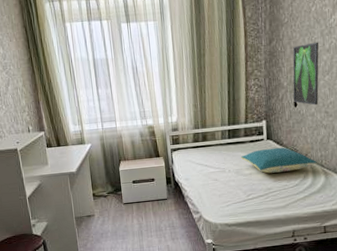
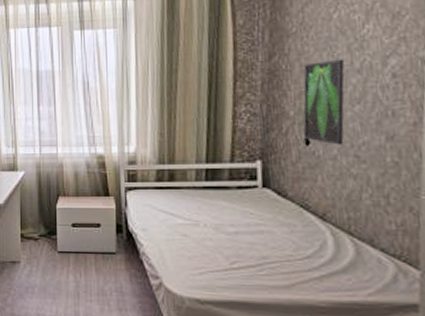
pillow: present [240,147,317,173] -> none [222,200,342,236]

